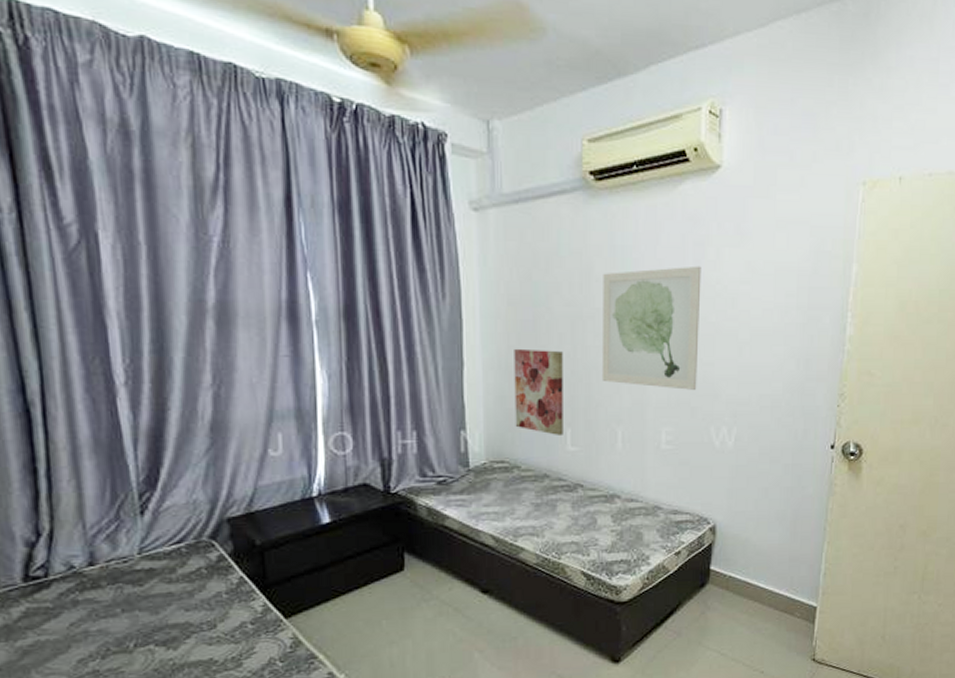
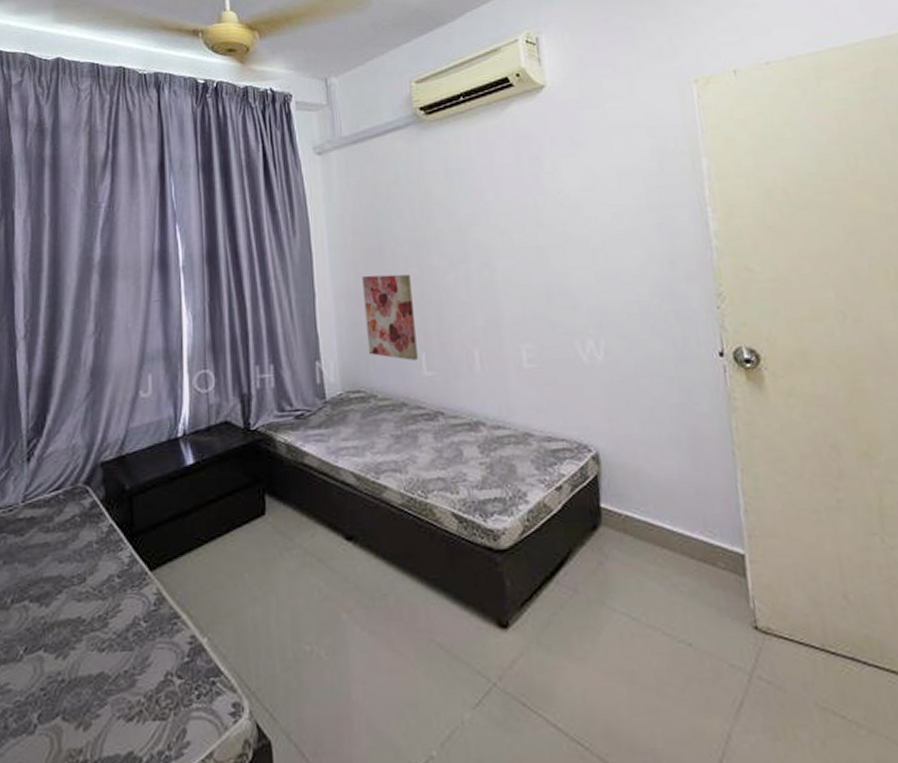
wall art: present [601,265,702,390] -> none [442,178,553,304]

